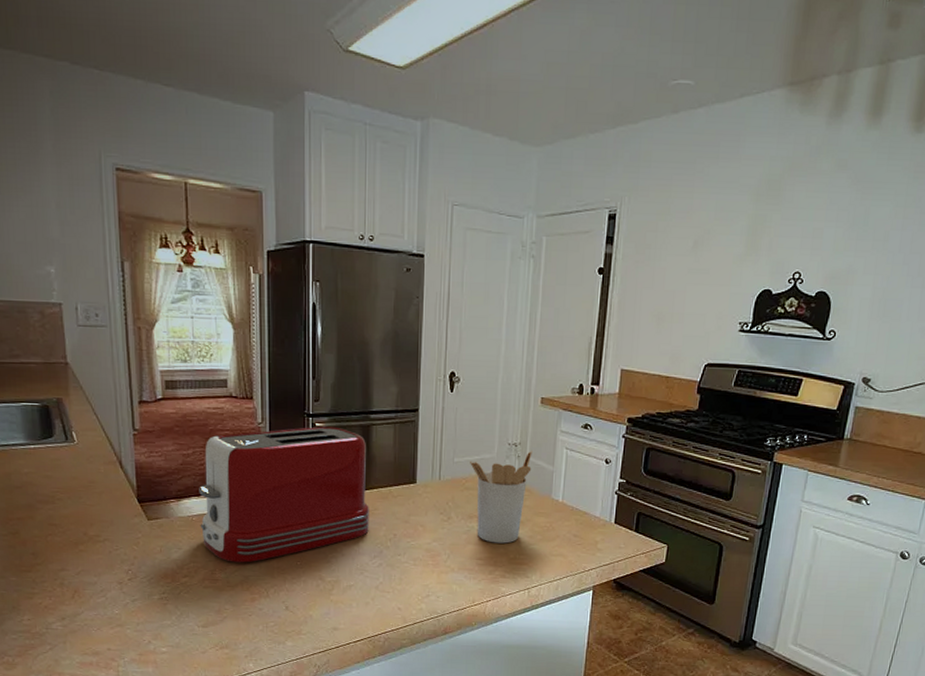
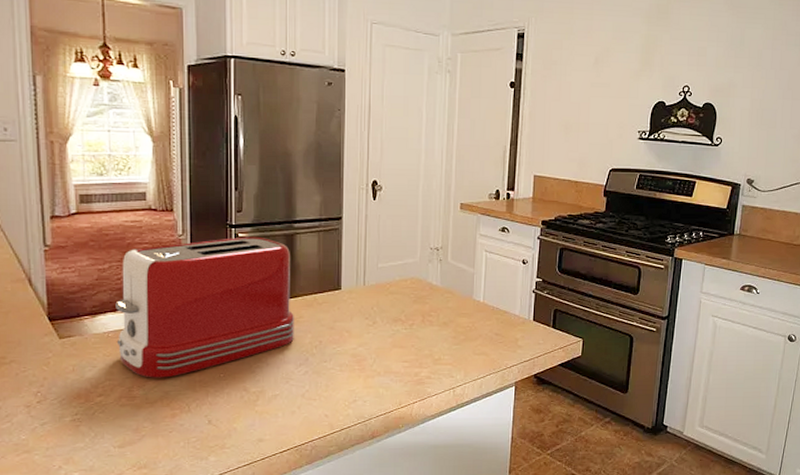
utensil holder: present [470,451,532,544] -> none [394,254,454,345]

